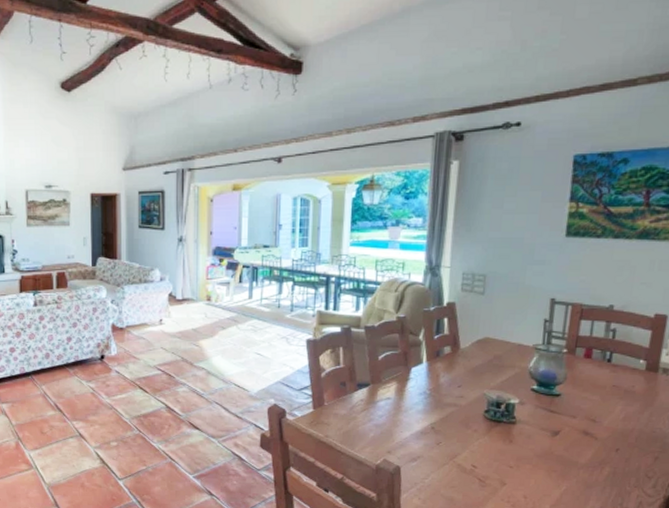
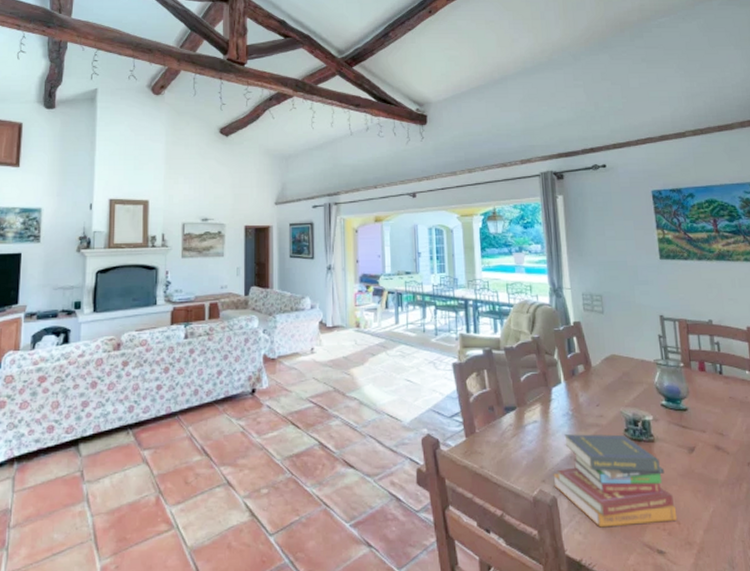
books: none [399,412,526,496] -> present [553,434,678,528]

